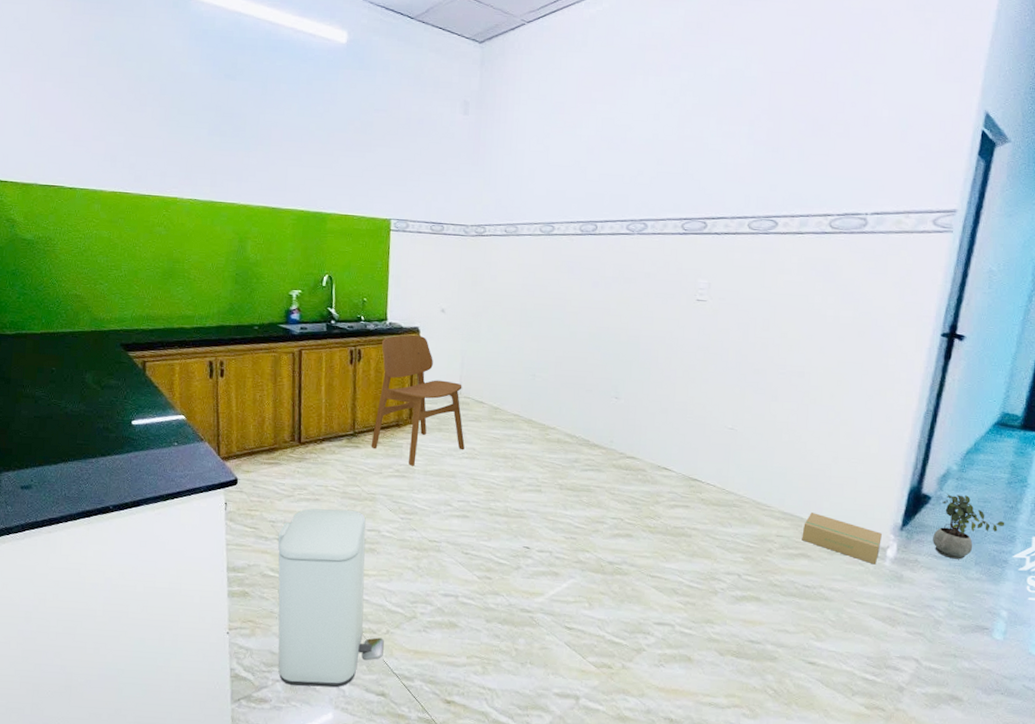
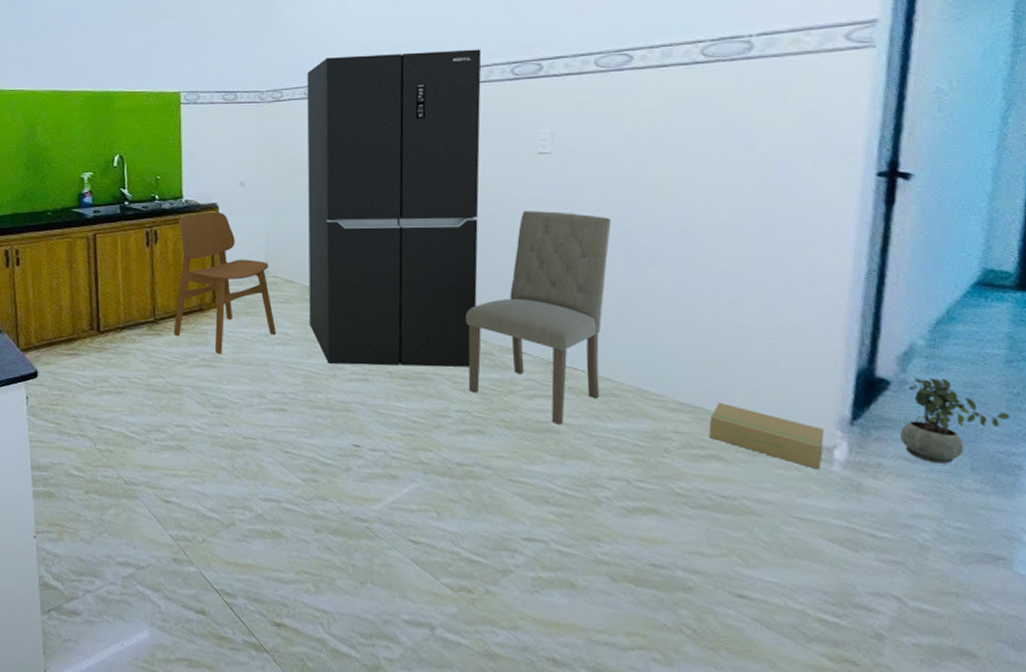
pedal bin: present [277,508,384,688] -> none [81,402,200,602]
refrigerator: none [494,199,659,481] -> present [307,49,482,367]
dining chair: none [623,349,747,530] -> present [466,211,611,425]

